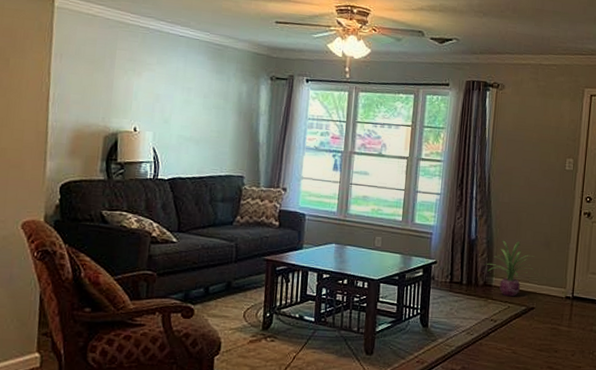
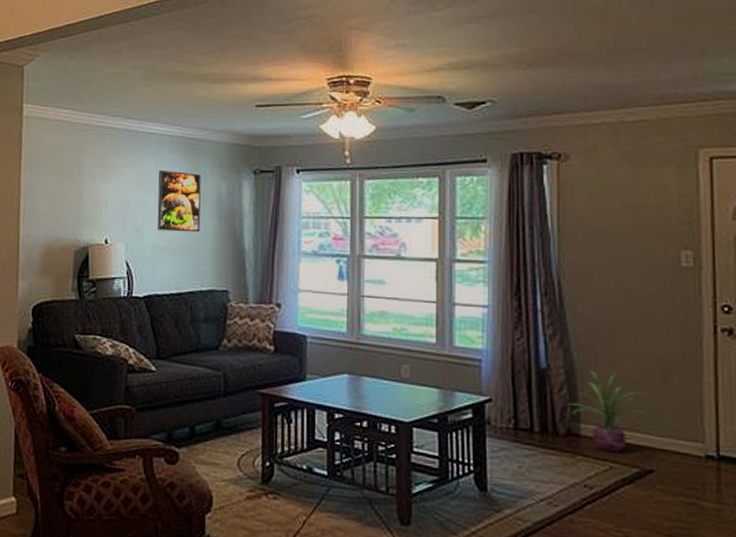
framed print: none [183,69,225,126] -> present [157,169,201,233]

